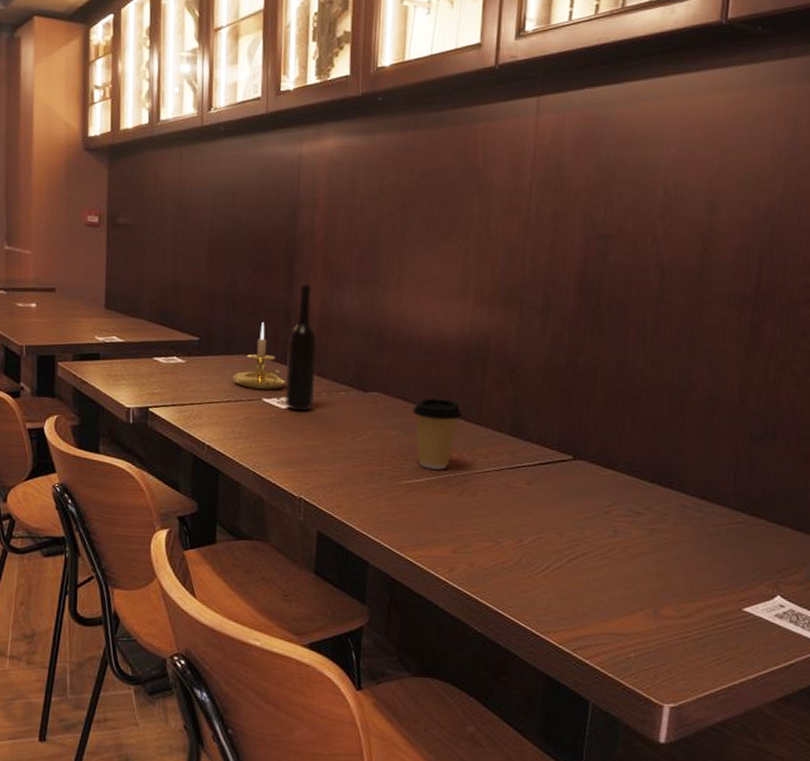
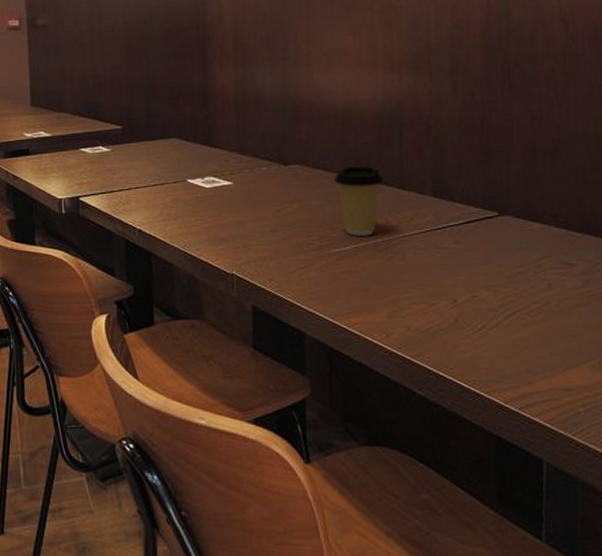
candle holder: present [233,322,288,391] -> none [157,106,210,172]
bottle: present [285,284,318,412] -> none [207,66,238,190]

